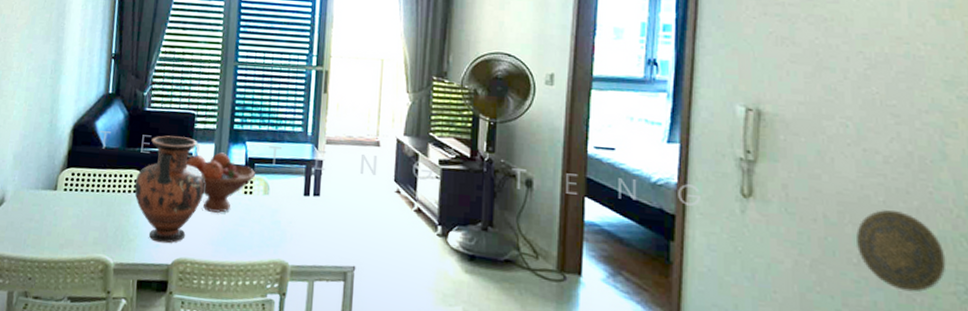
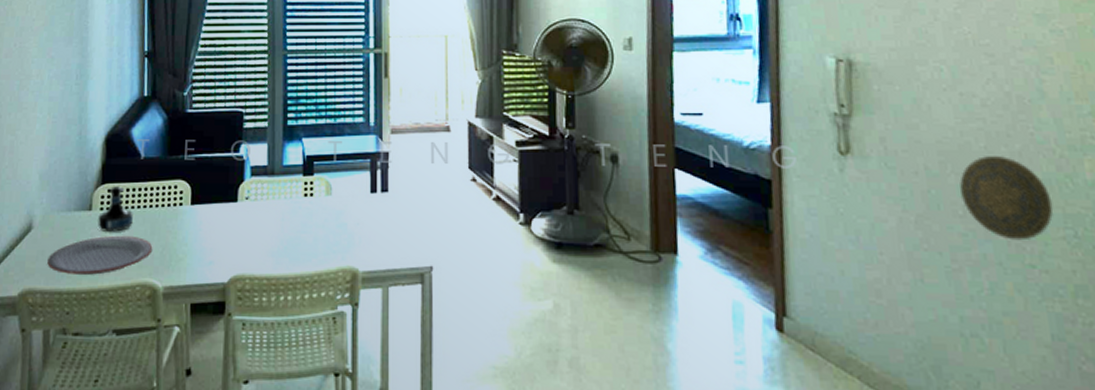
plate: none [15,213,108,248] -> present [47,235,153,275]
tequila bottle: none [61,171,93,211] -> present [98,186,133,232]
vase: present [134,135,205,244] -> none [180,138,259,260]
fruit bowl: present [185,152,256,213] -> none [236,152,316,220]

